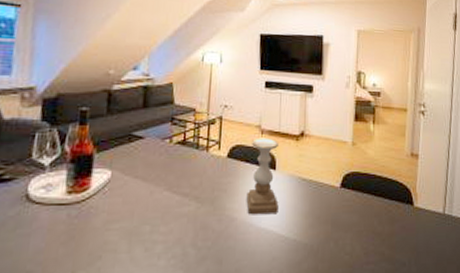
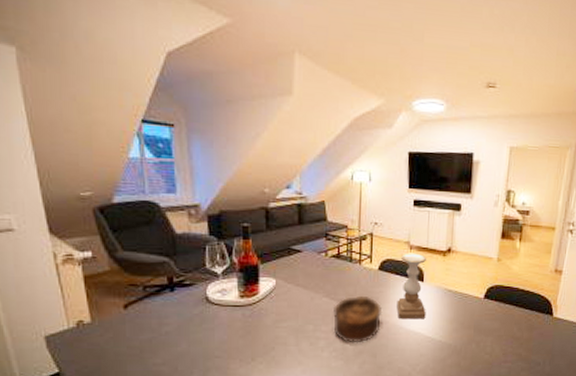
bowl: none [173,187,231,247] -> present [333,295,383,343]

